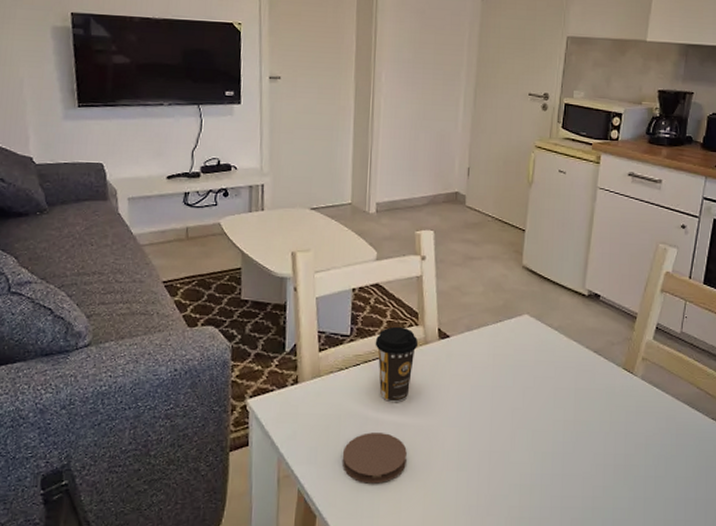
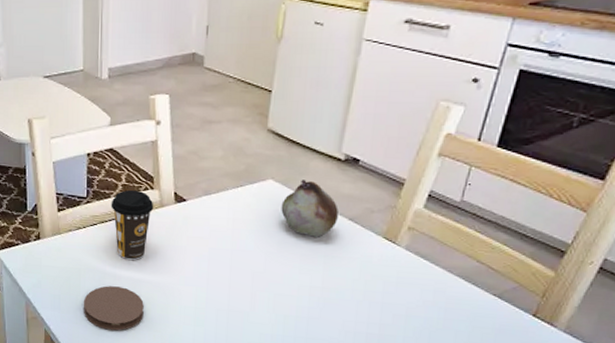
fruit: none [536,314,585,370] -> present [281,180,339,237]

